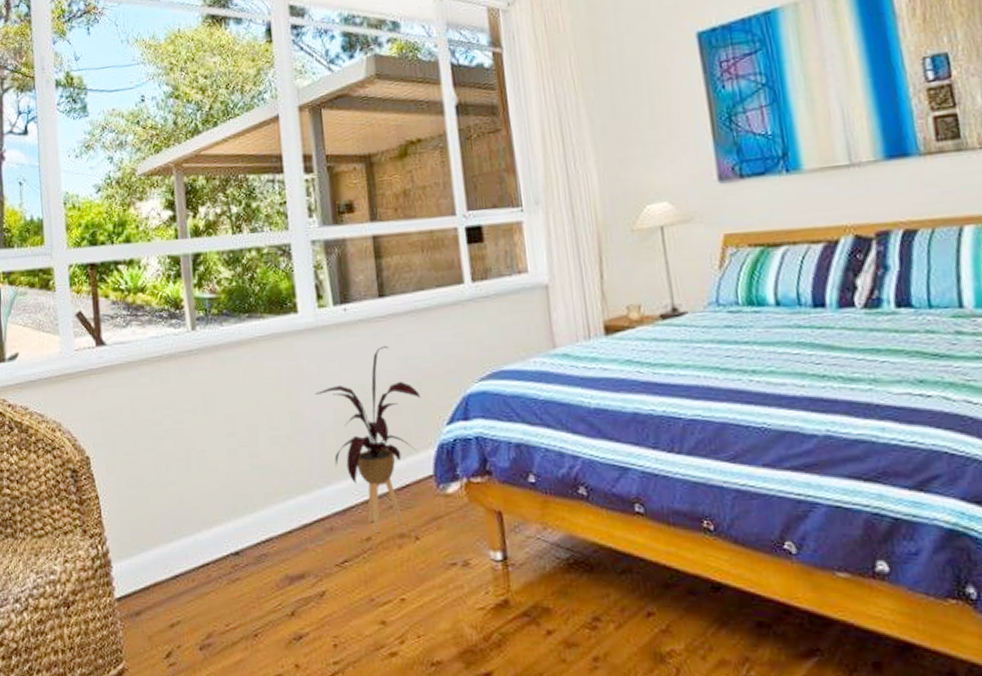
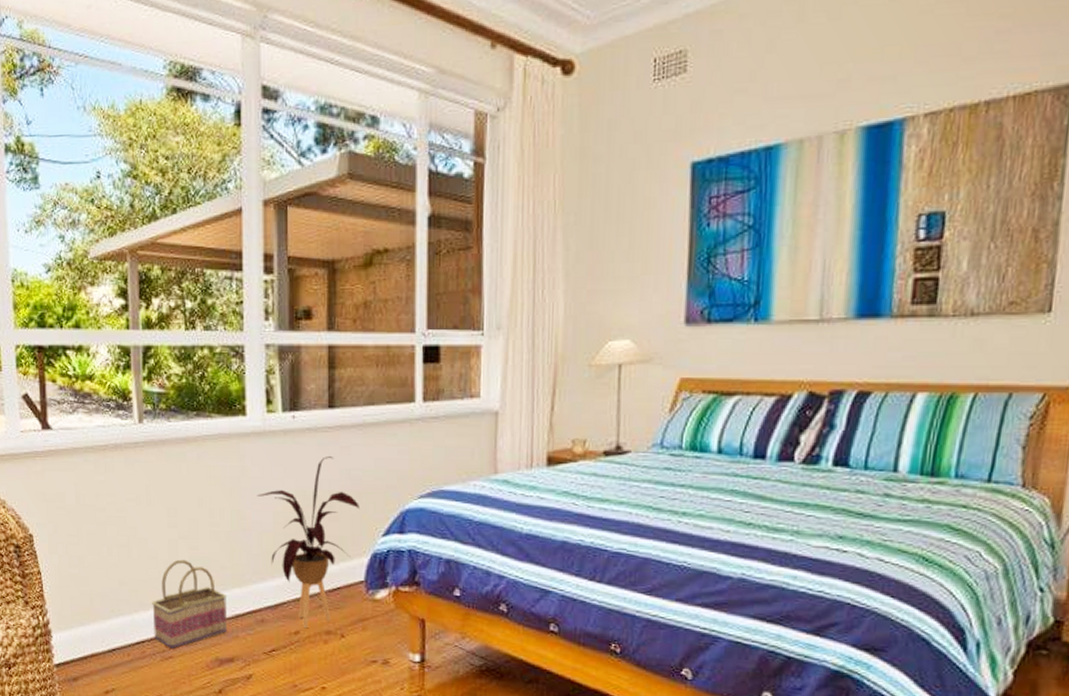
basket: none [214,469,295,569] -> present [152,559,228,649]

